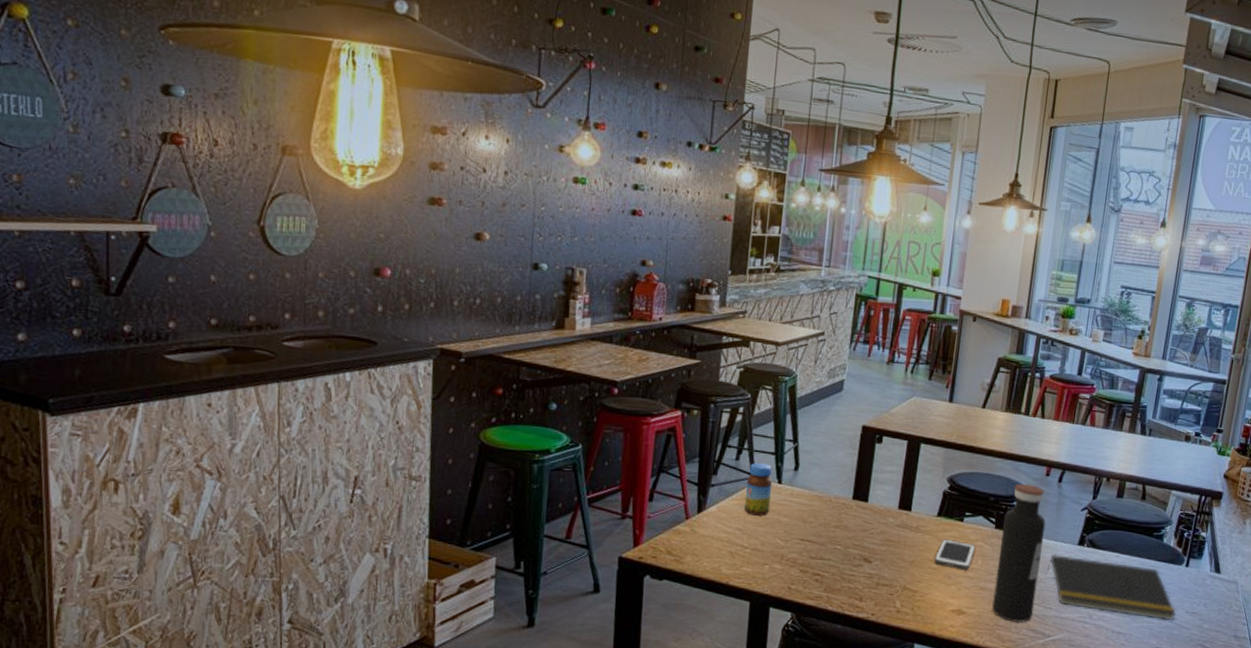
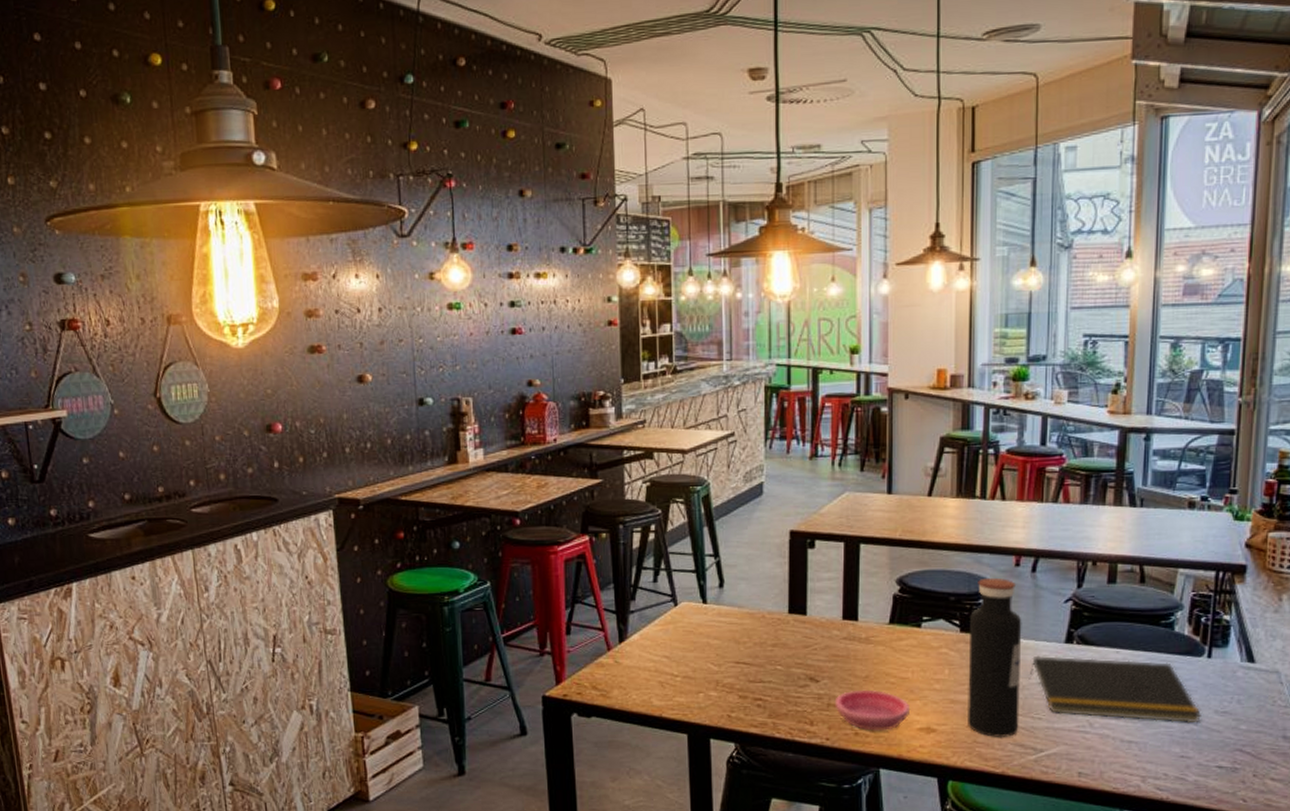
jar: present [743,463,773,516] -> none [668,583,698,640]
saucer: none [882,573,946,610] -> present [834,690,909,731]
cell phone: present [934,538,976,570] -> none [892,648,940,682]

